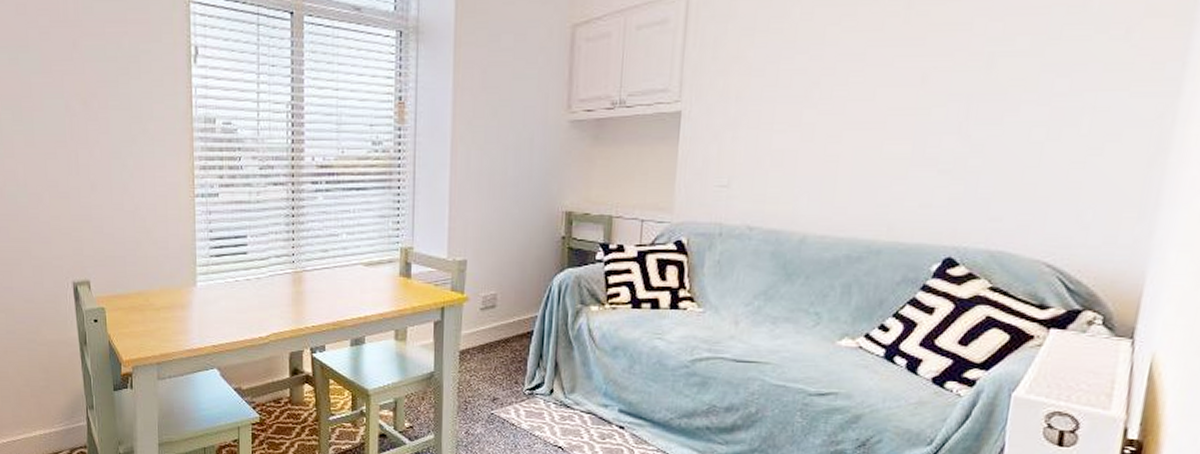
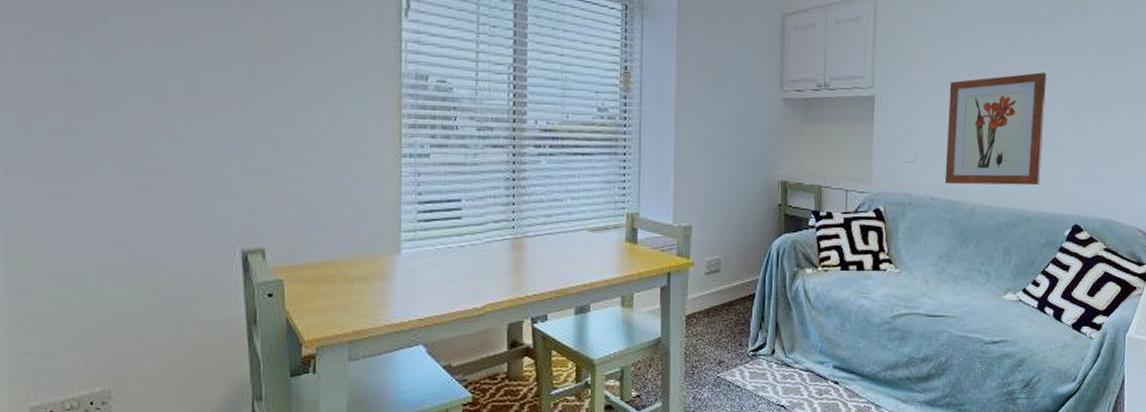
wall art: none [767,68,921,211] -> present [944,72,1047,186]

